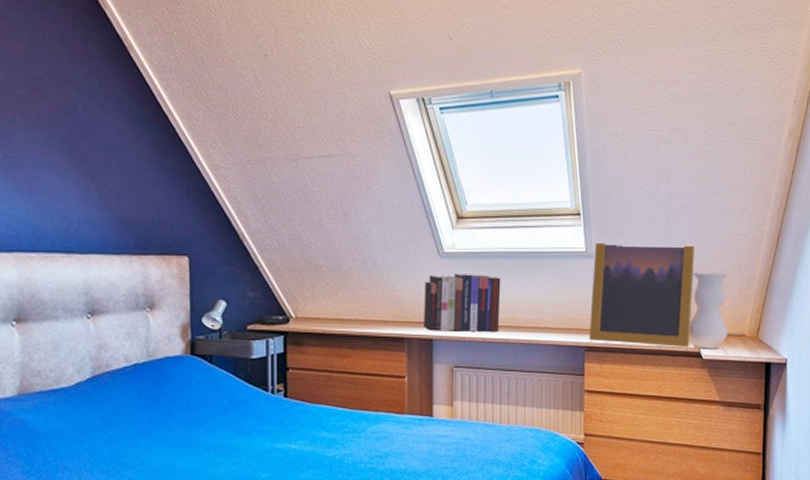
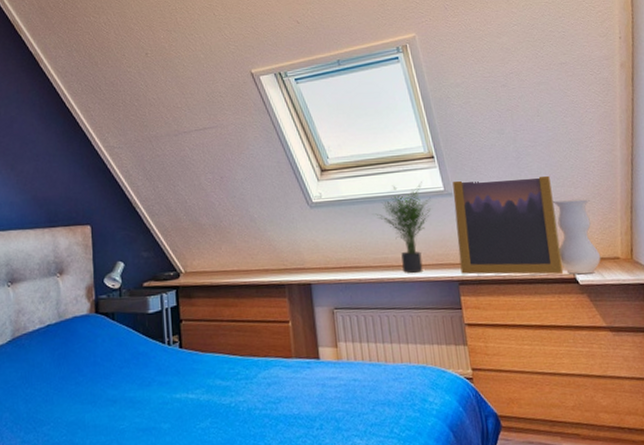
books: present [424,274,501,332] -> none [298,219,372,277]
potted plant: none [510,240,570,335] -> present [375,182,431,273]

